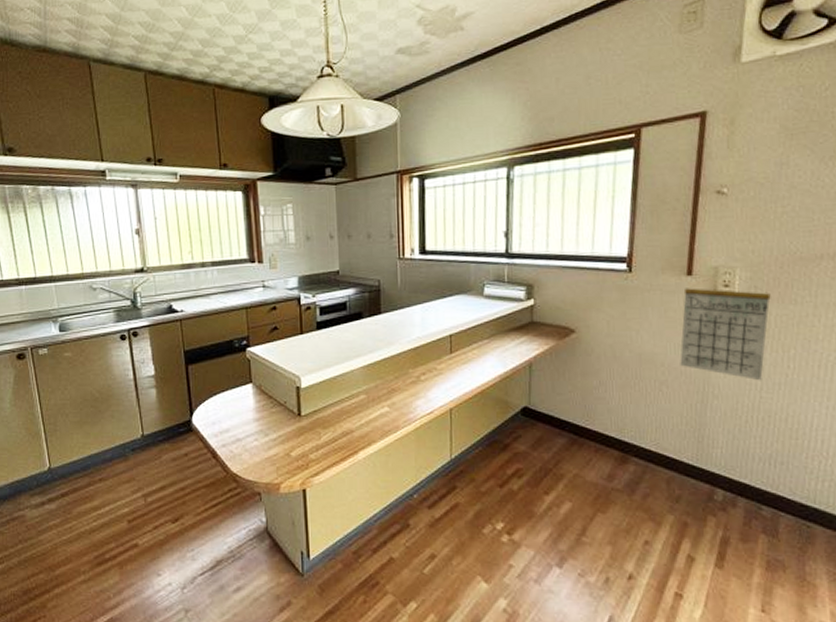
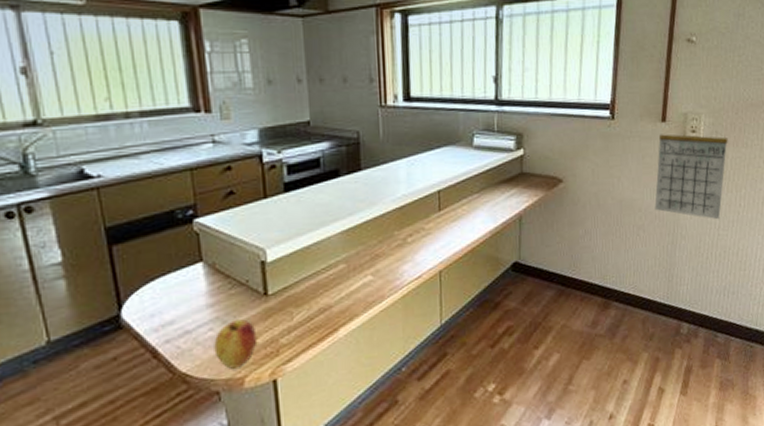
apple: none [258,434,292,475] -> present [214,319,257,369]

